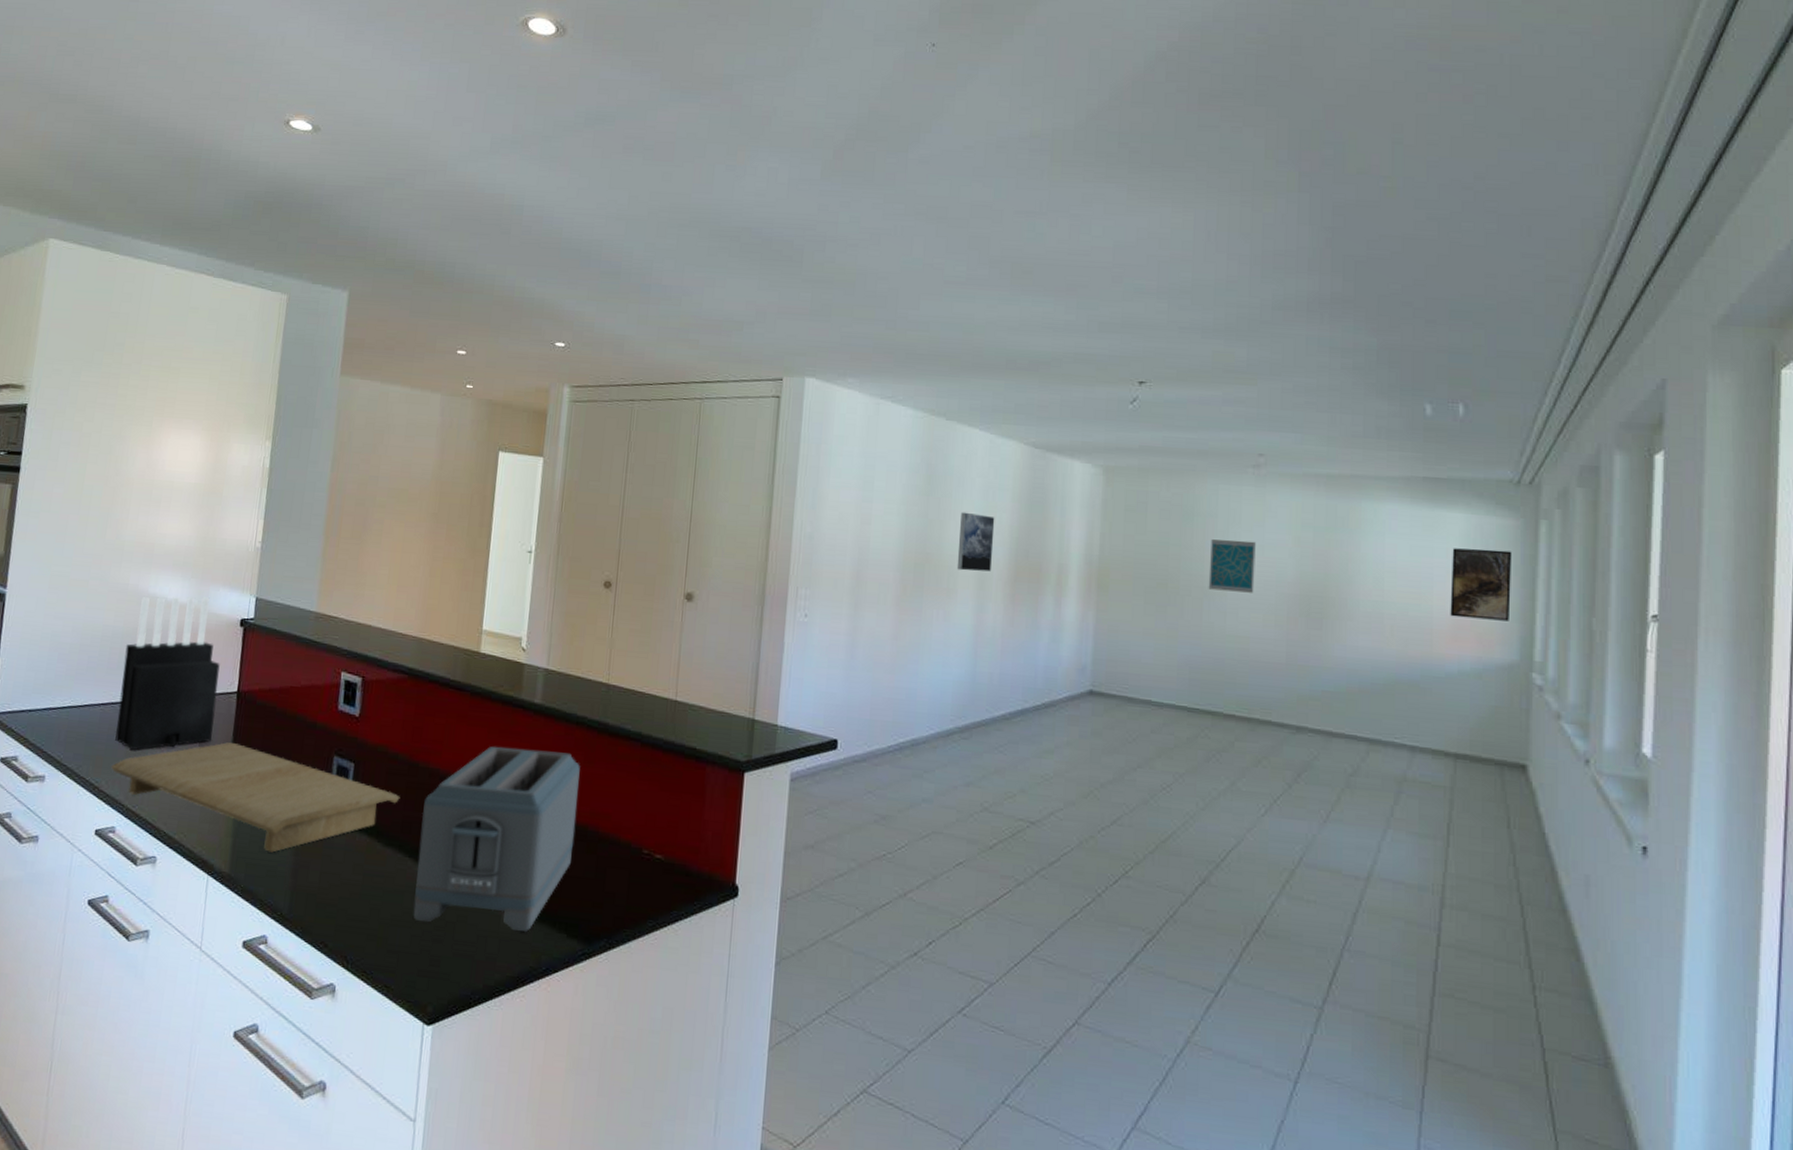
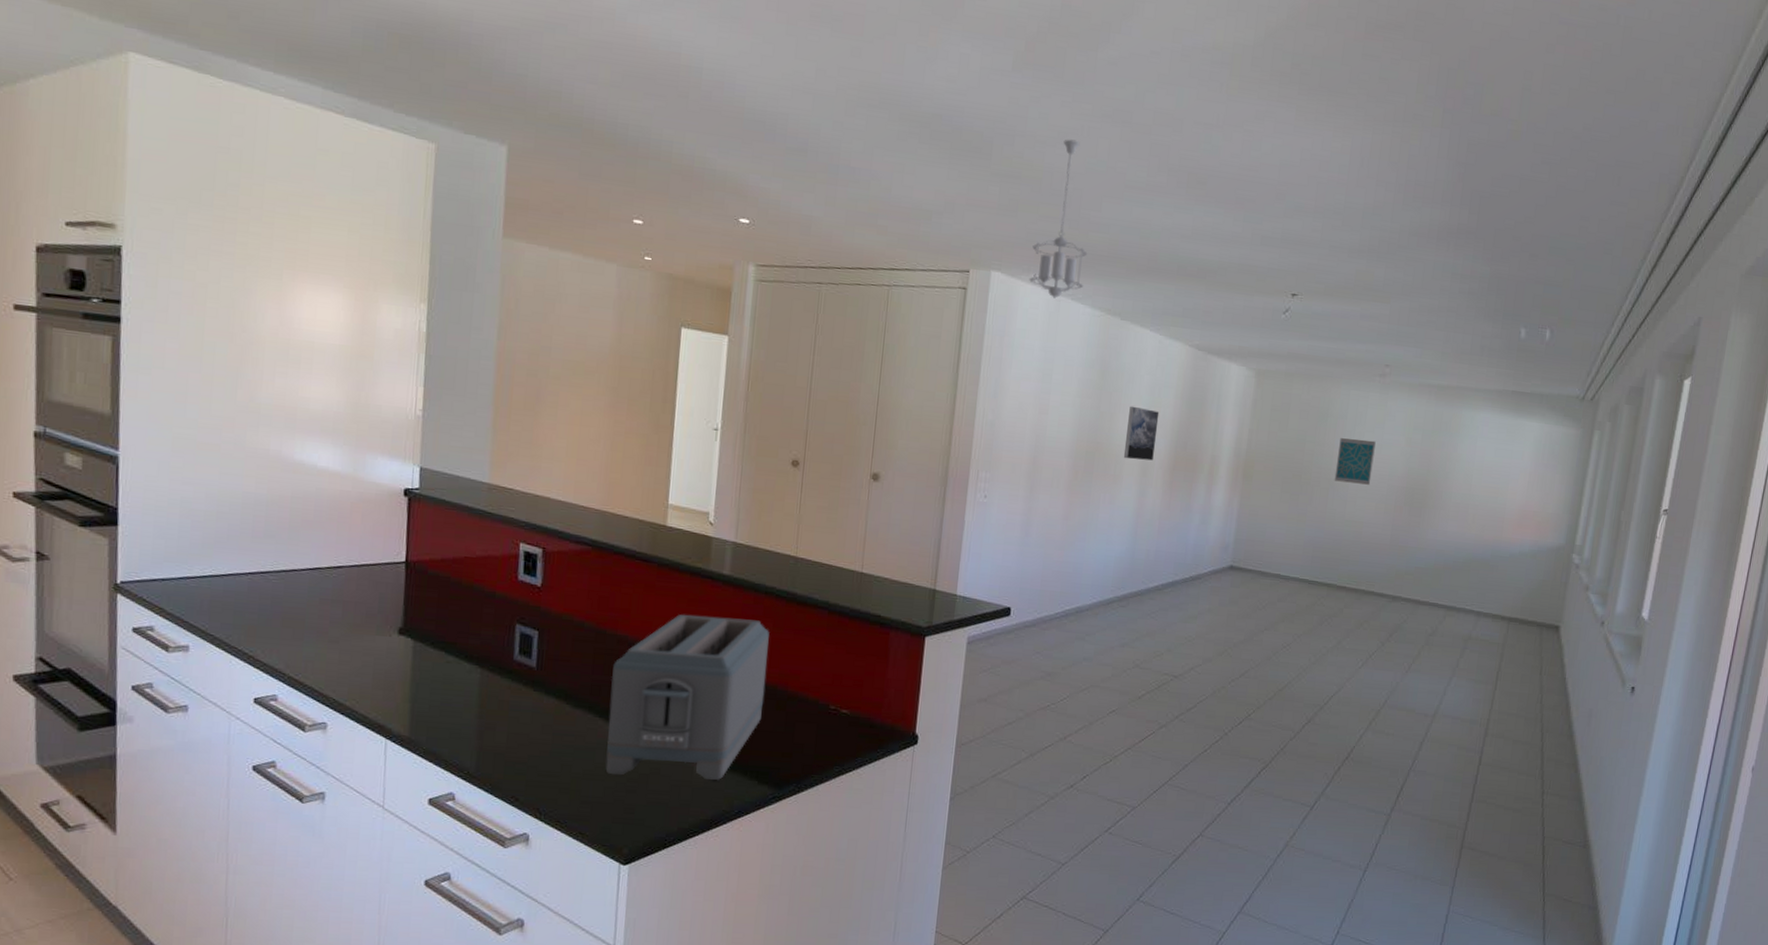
cutting board: present [111,742,401,853] -> none [266,611,588,716]
knife block: present [115,596,220,751] -> none [268,463,384,621]
pendant light: none [845,240,906,402] -> present [1029,139,1087,299]
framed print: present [1450,548,1512,621] -> none [1519,451,1571,513]

